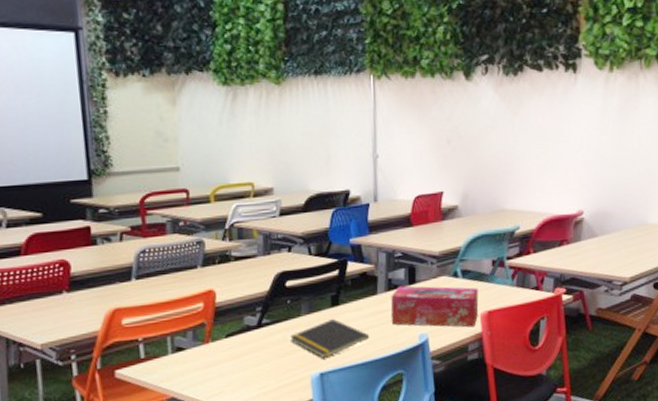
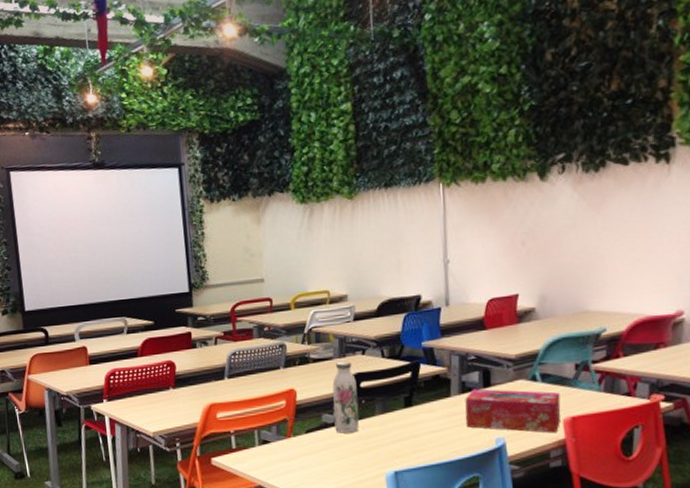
water bottle: none [255,258,284,336] -> present [332,361,359,433]
notepad: present [290,319,370,359] -> none [365,420,444,458]

